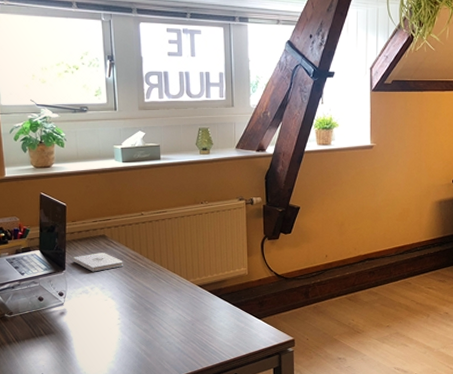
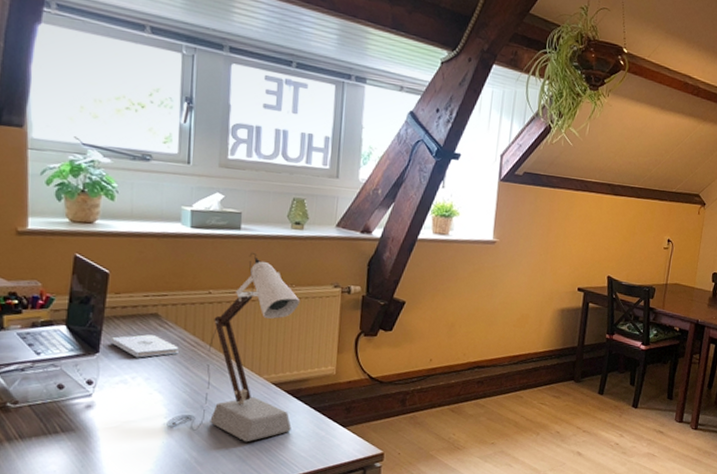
desk lamp: none [120,177,217,336] -> present [166,252,301,442]

